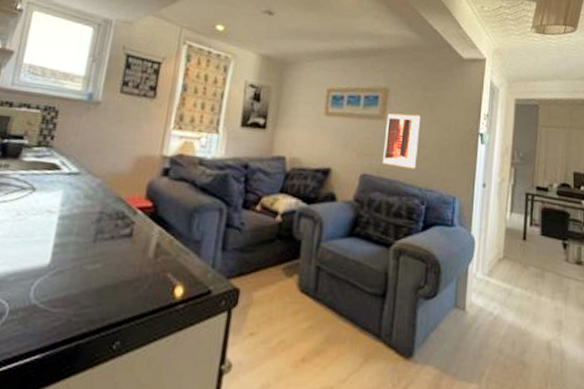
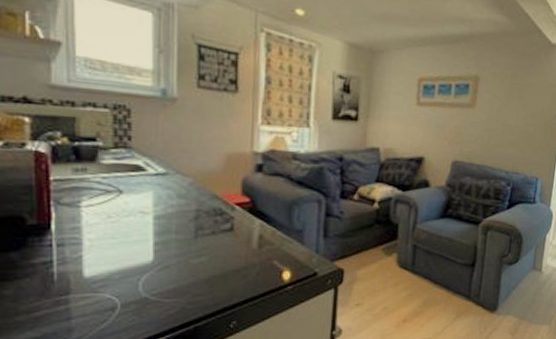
wall art: present [383,113,421,169] -> none [473,101,510,154]

